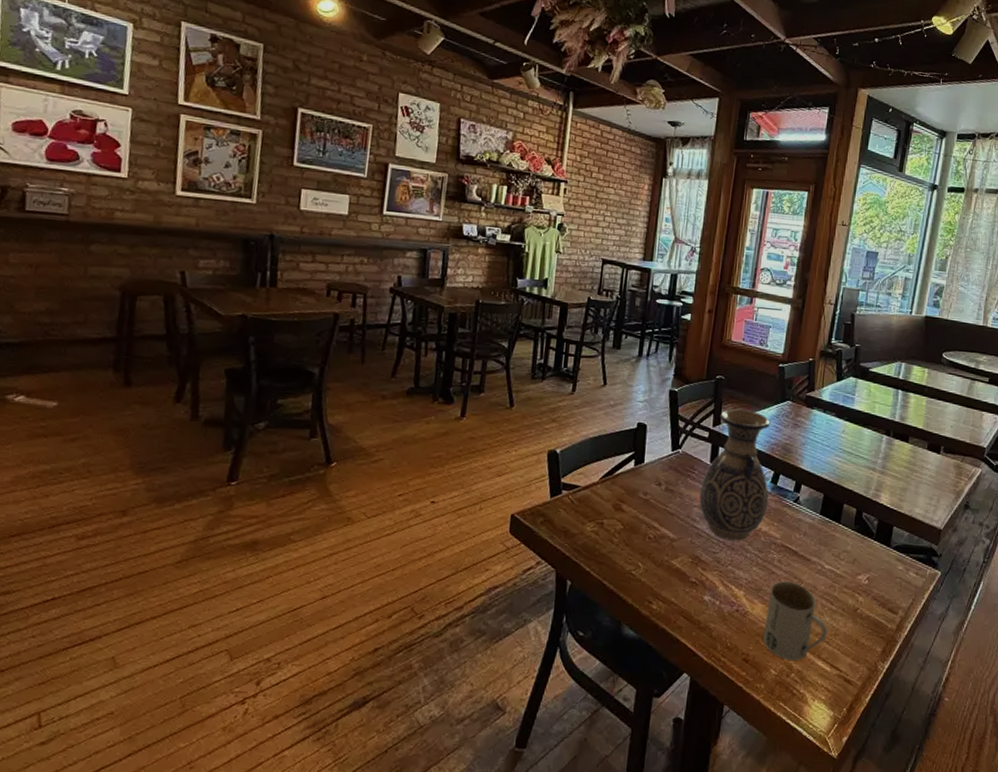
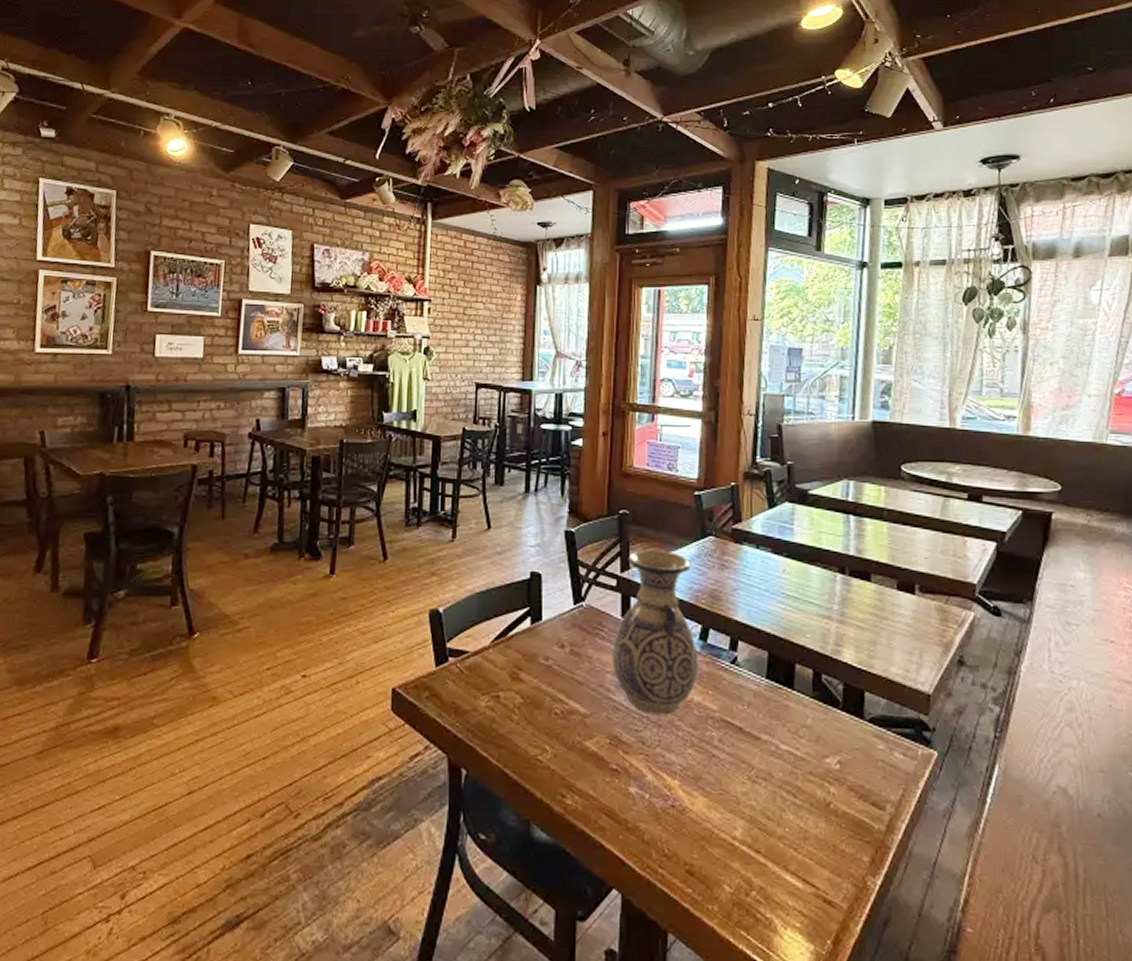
mug: present [763,581,827,660] -> none [710,767,793,873]

